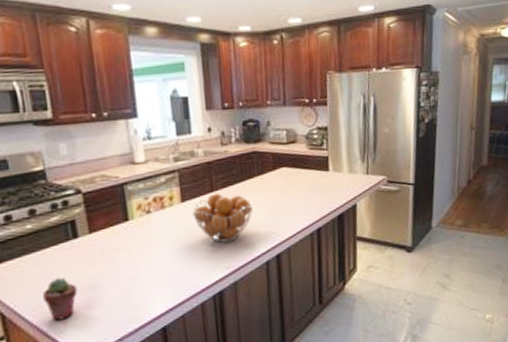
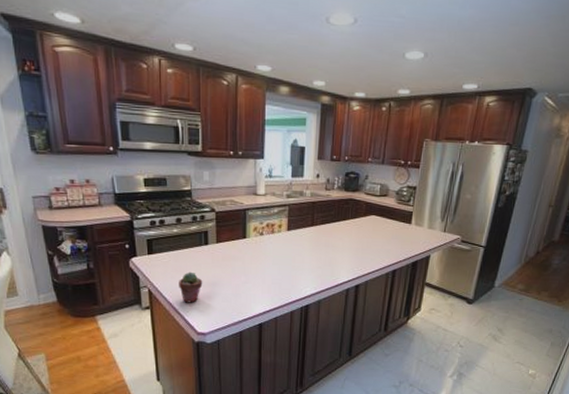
fruit basket: present [192,192,254,243] -> none [295,227,343,268]

